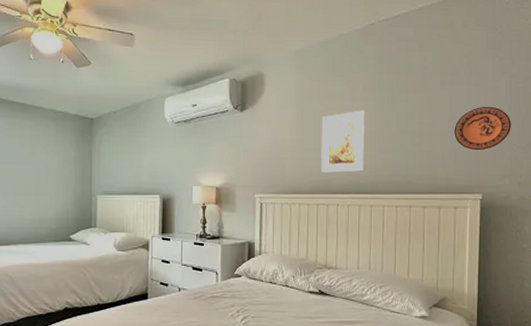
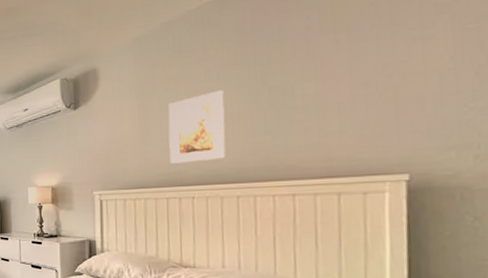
decorative plate: present [454,106,511,151] -> none [358,60,457,120]

